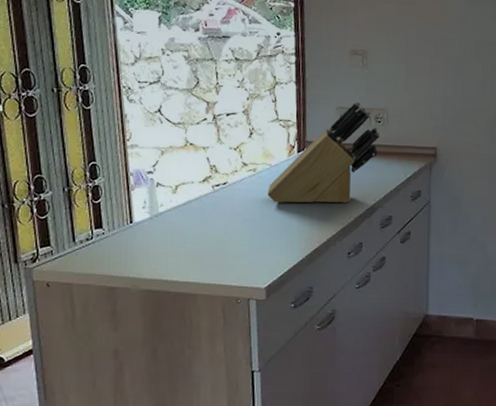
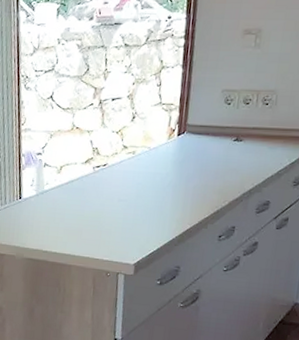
knife block: present [267,101,380,204] -> none [144,83,266,187]

